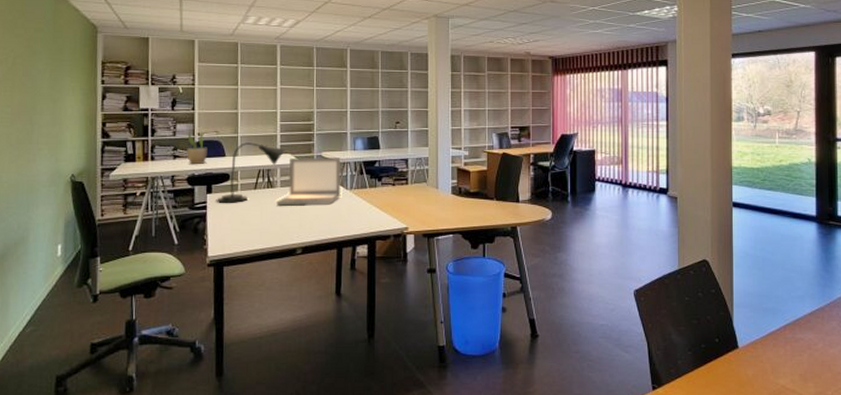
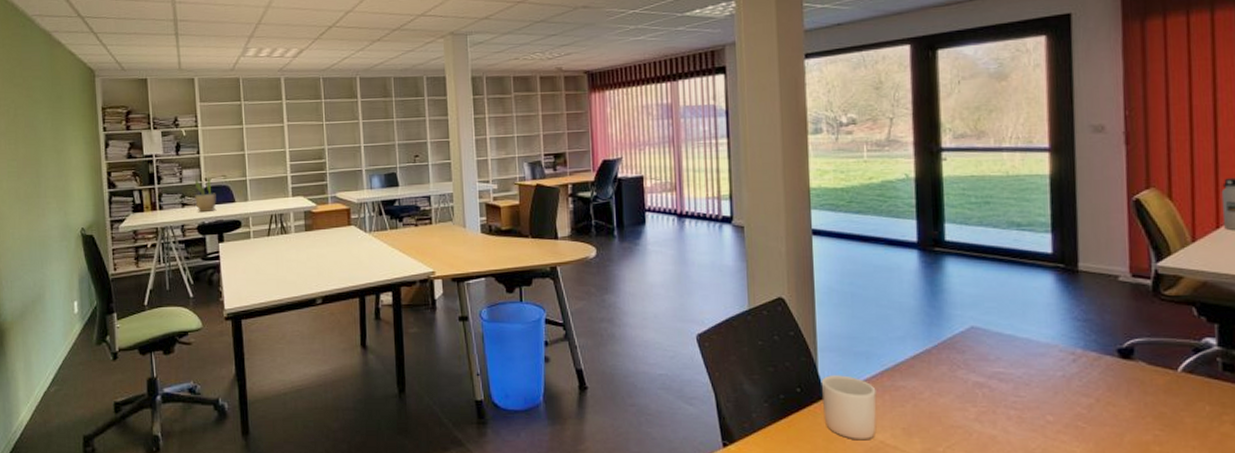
desk lamp: present [214,142,285,203] -> none [227,186,297,252]
laptop: present [276,156,341,207] -> none [292,197,360,254]
mug: none [735,328,780,385] -> present [821,375,877,441]

